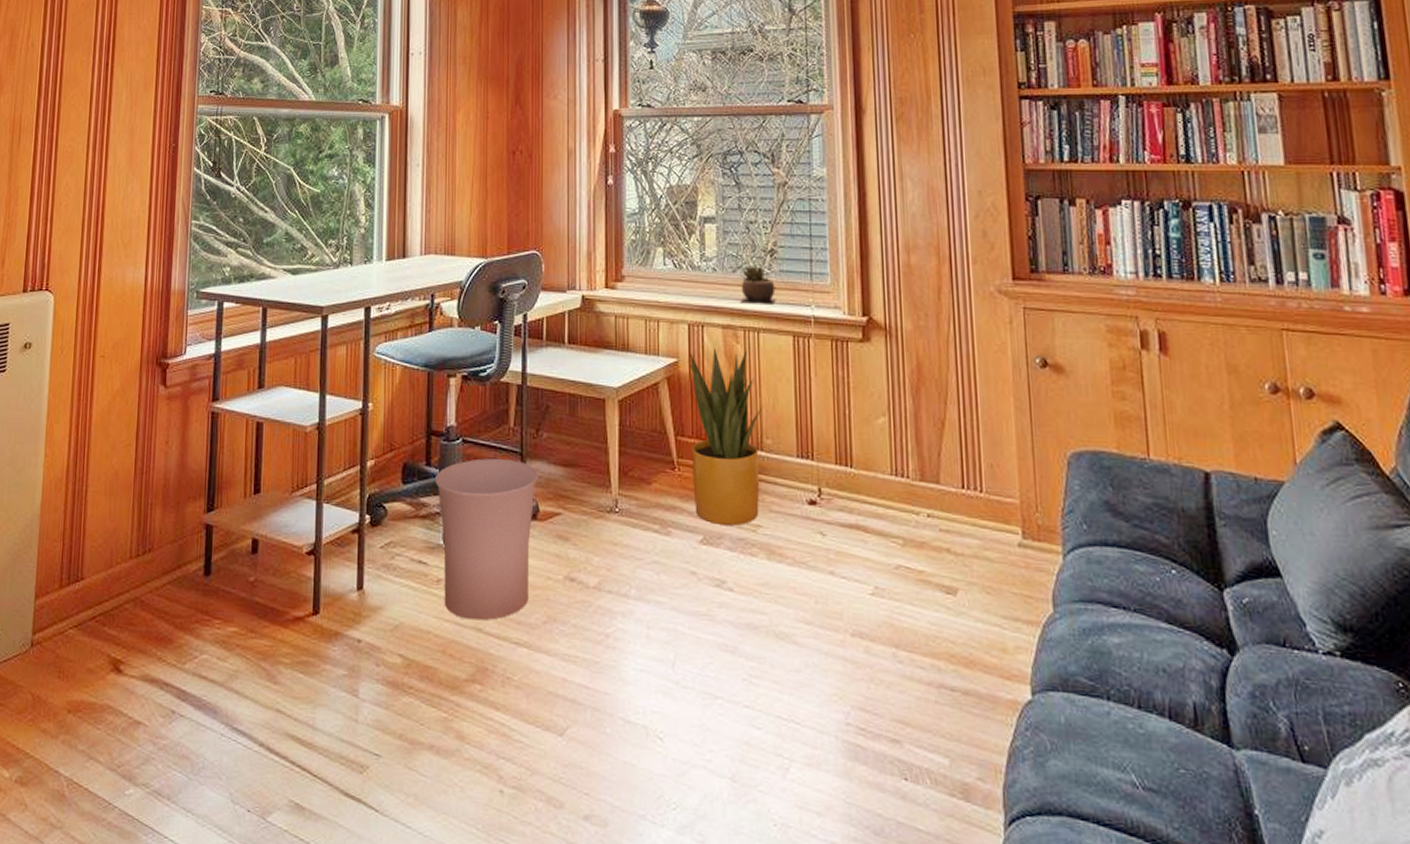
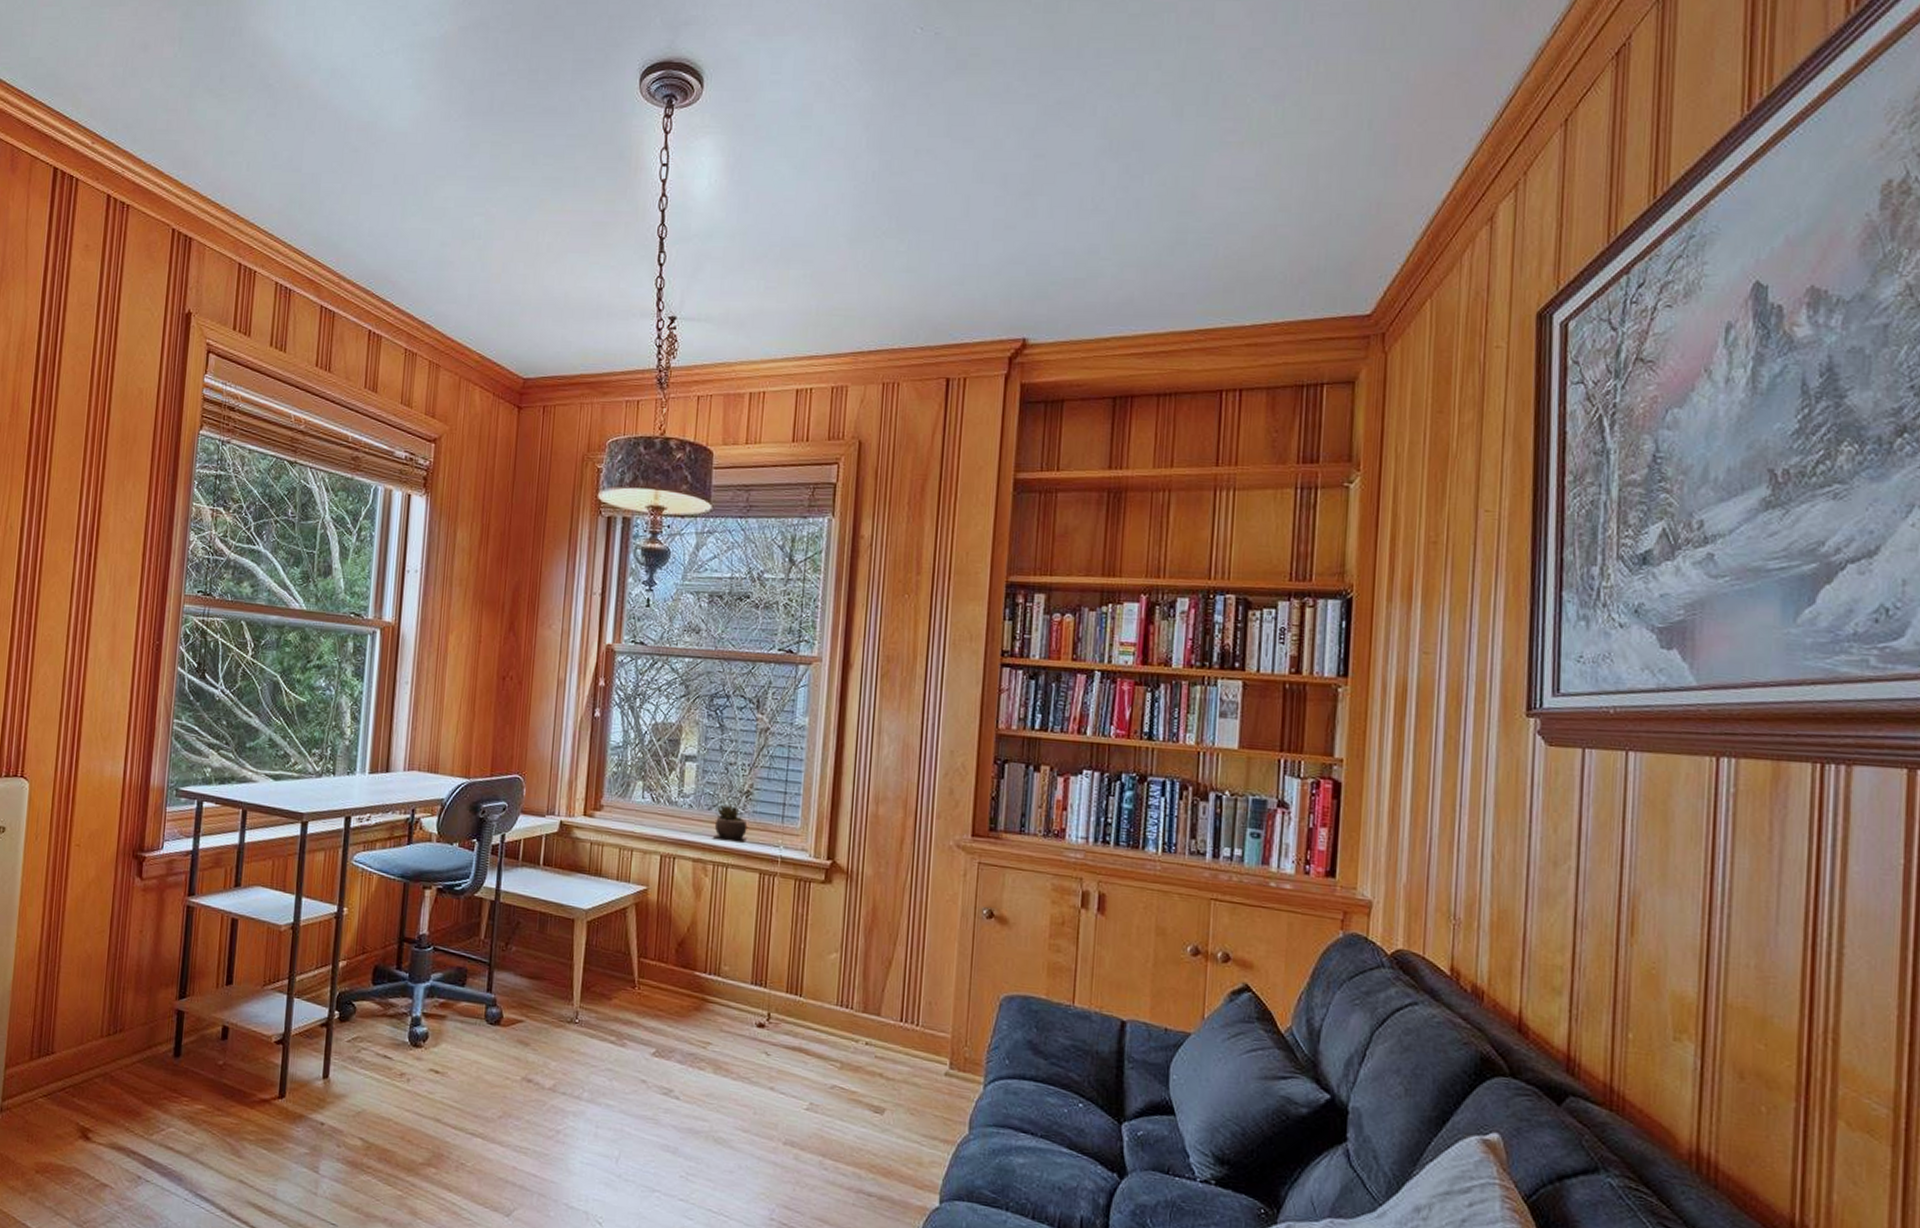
waste bin: present [434,458,538,621] -> none [404,966,505,1112]
planter: present [687,347,764,526] -> none [650,878,725,1042]

